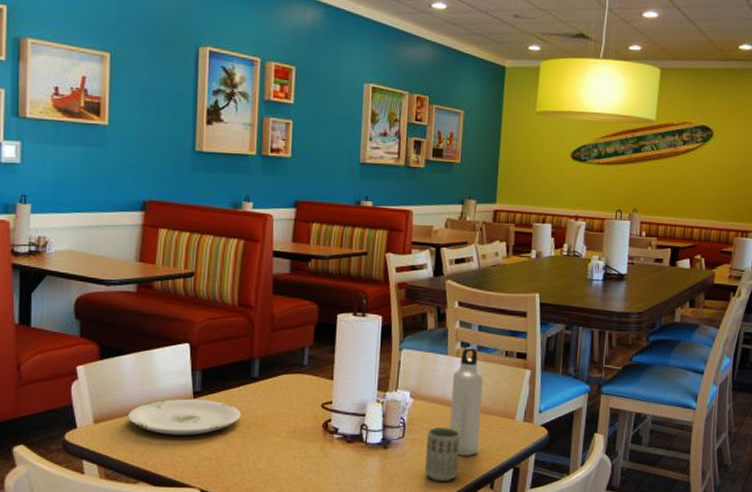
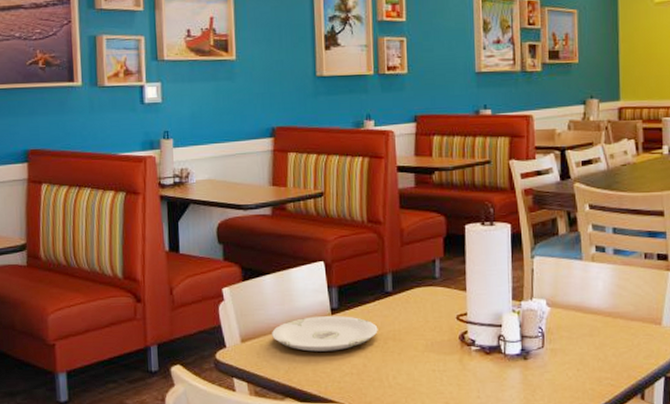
cup: present [425,428,461,482] -> none [568,336,605,393]
water bottle: present [449,347,483,456] -> none [589,251,625,365]

